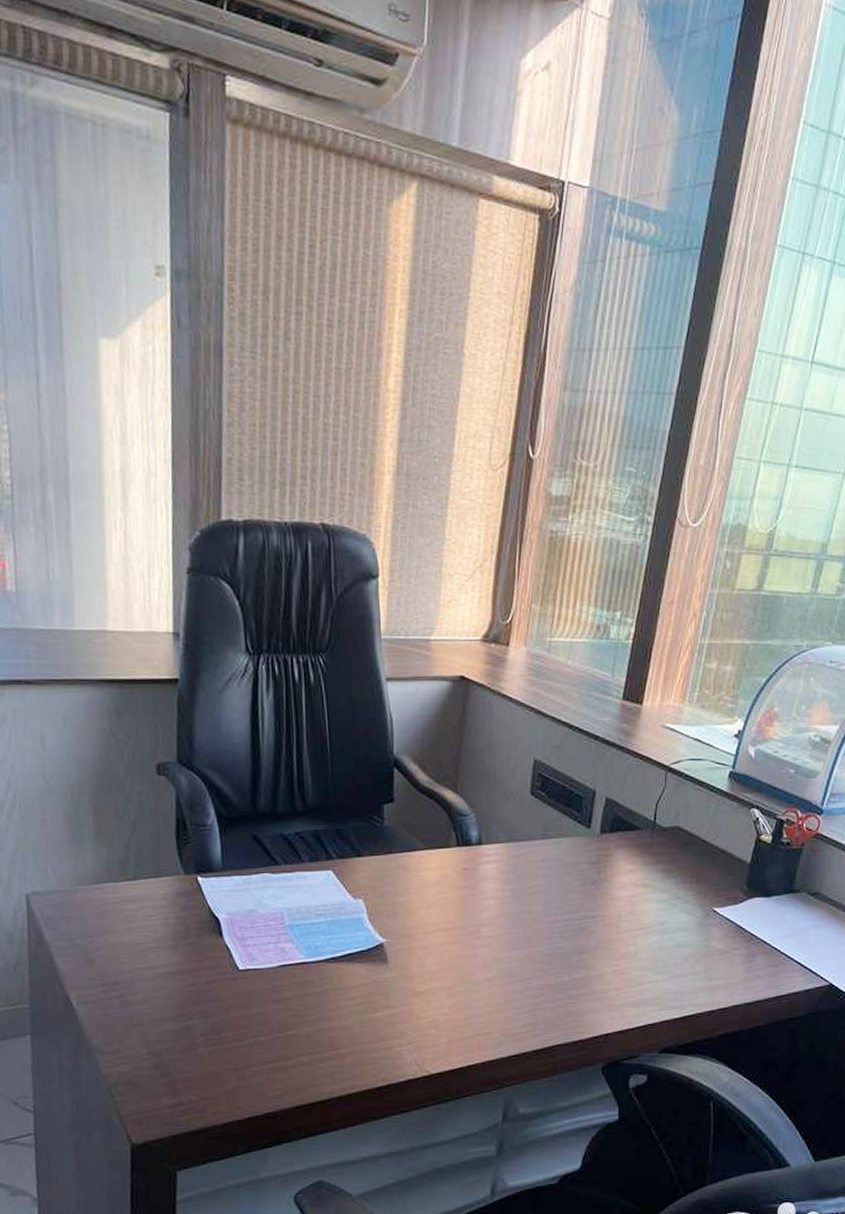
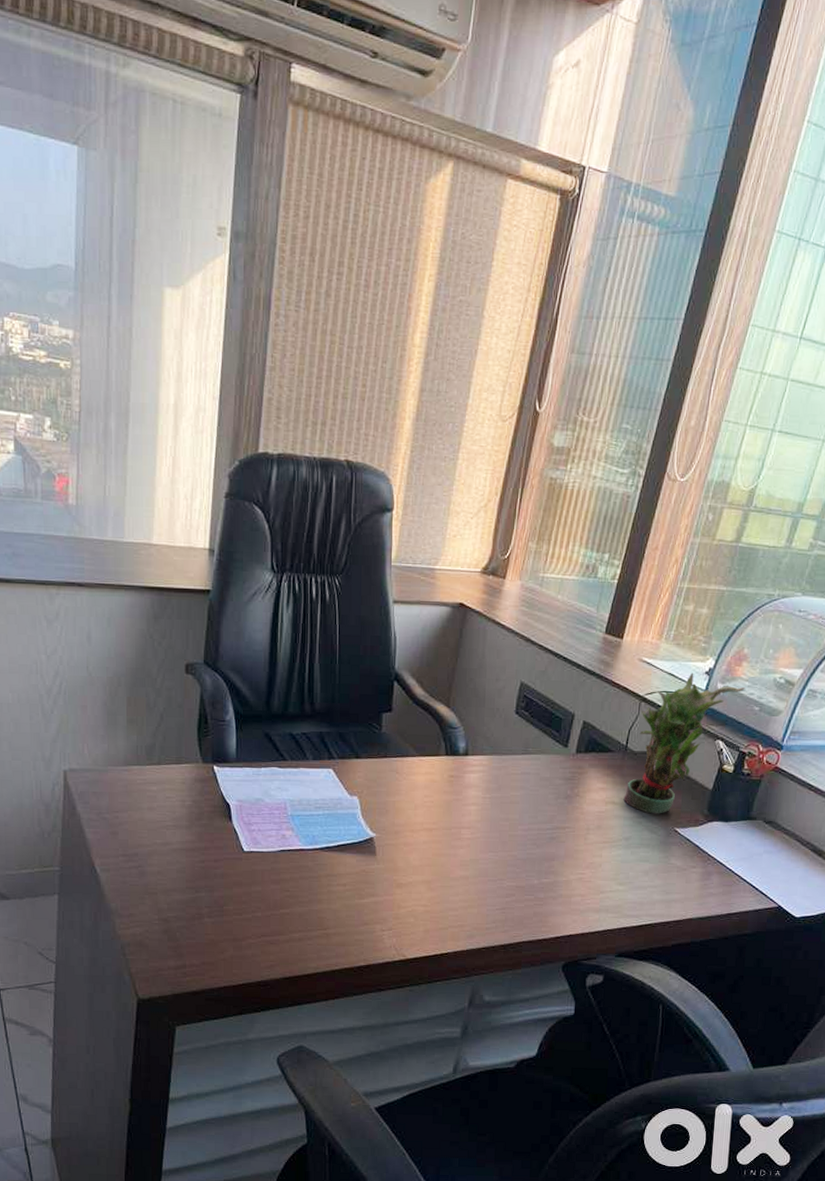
potted plant: none [655,736,778,894] -> present [623,672,745,814]

